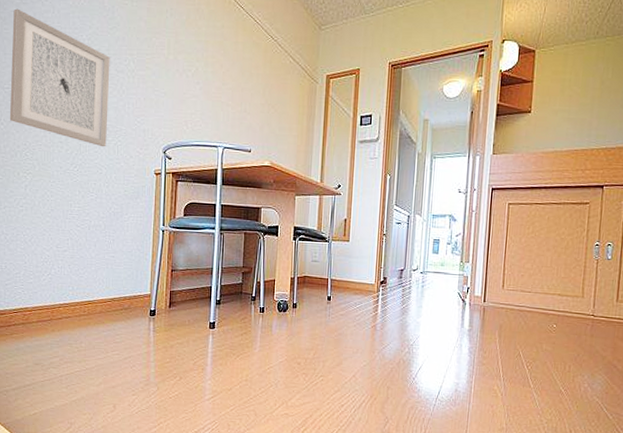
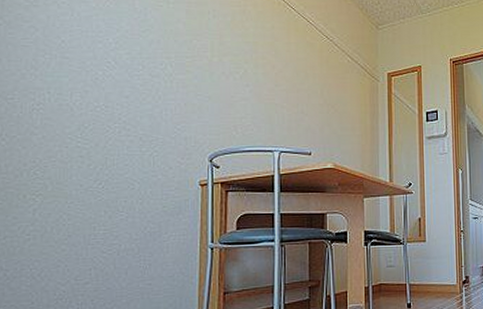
wall art: present [9,8,110,147] -> none [13,11,143,159]

